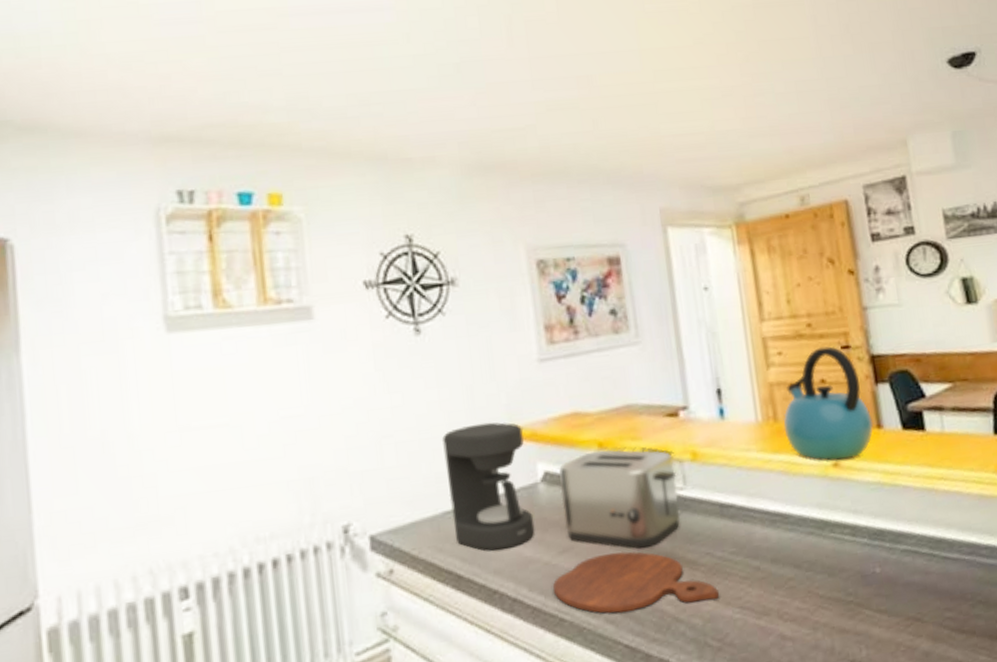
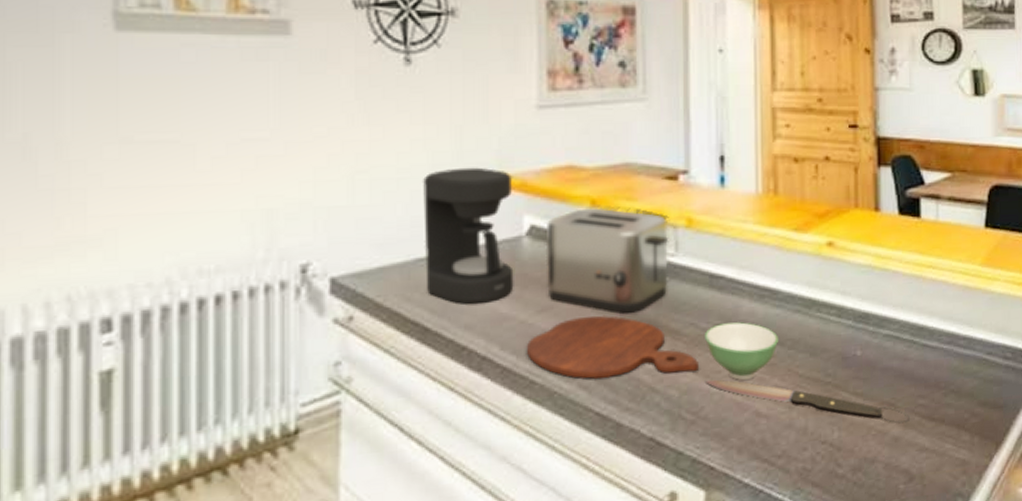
bowl: none [720,548,796,606] -> present [704,322,779,381]
kitchen knife: none [726,605,940,639] -> present [704,379,911,424]
kettle: present [783,346,874,461] -> none [783,124,872,239]

